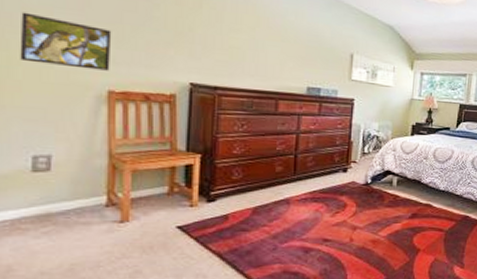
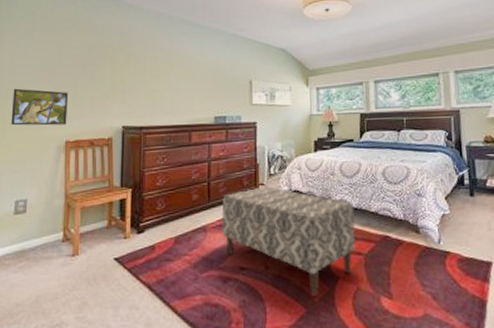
bench: none [307,164,442,266] -> present [222,186,356,297]

